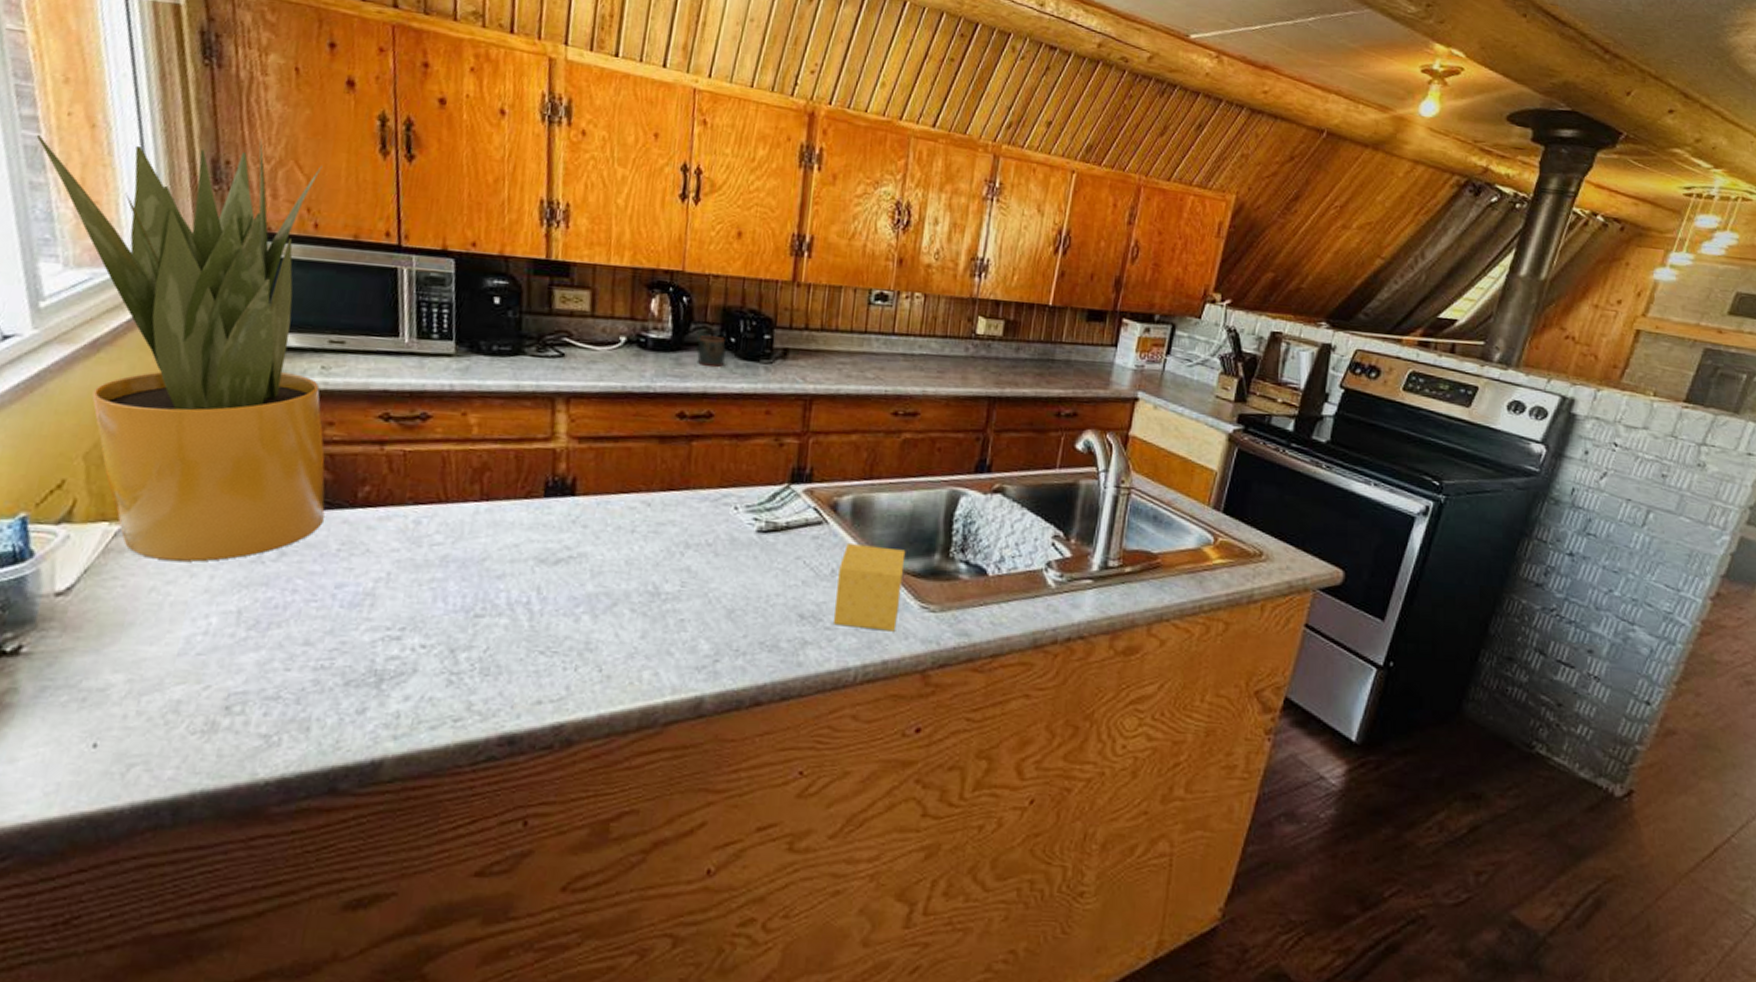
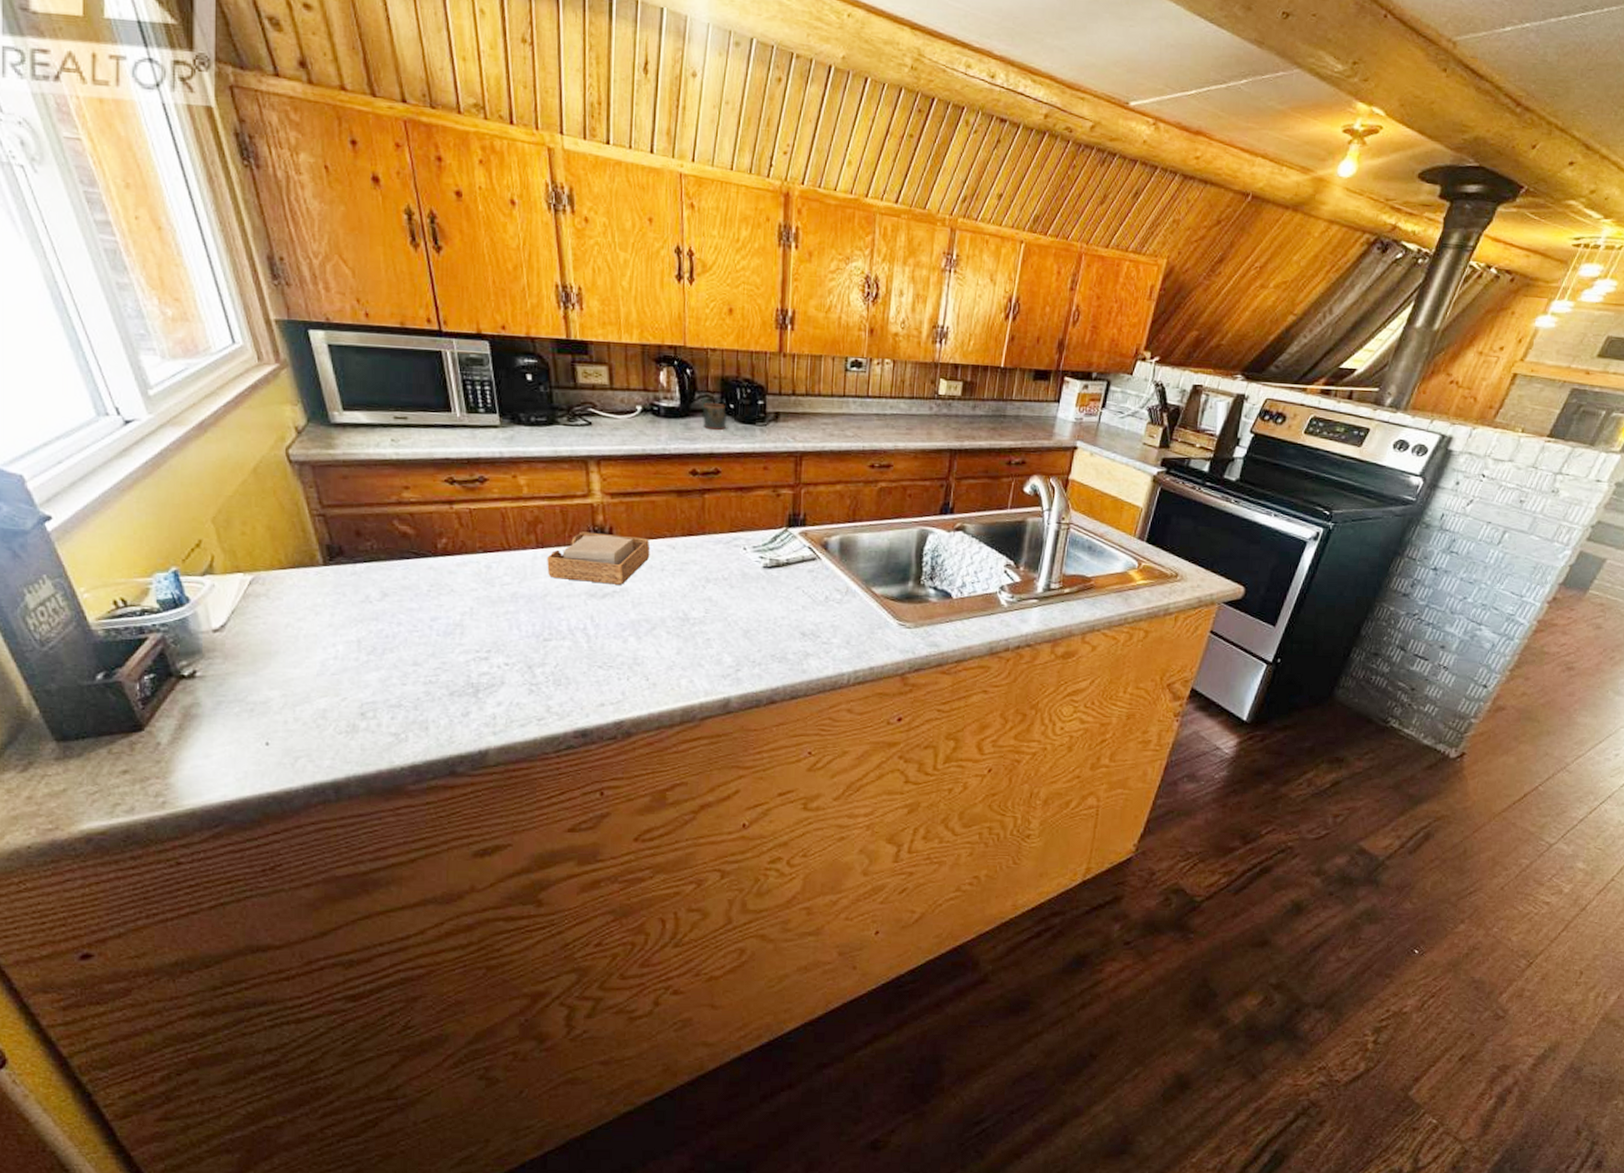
planter: present [36,135,326,562] -> none [113,236,413,603]
napkin holder: none [490,482,621,549] -> present [547,532,651,585]
sponge: present [834,544,906,632] -> none [830,575,885,644]

